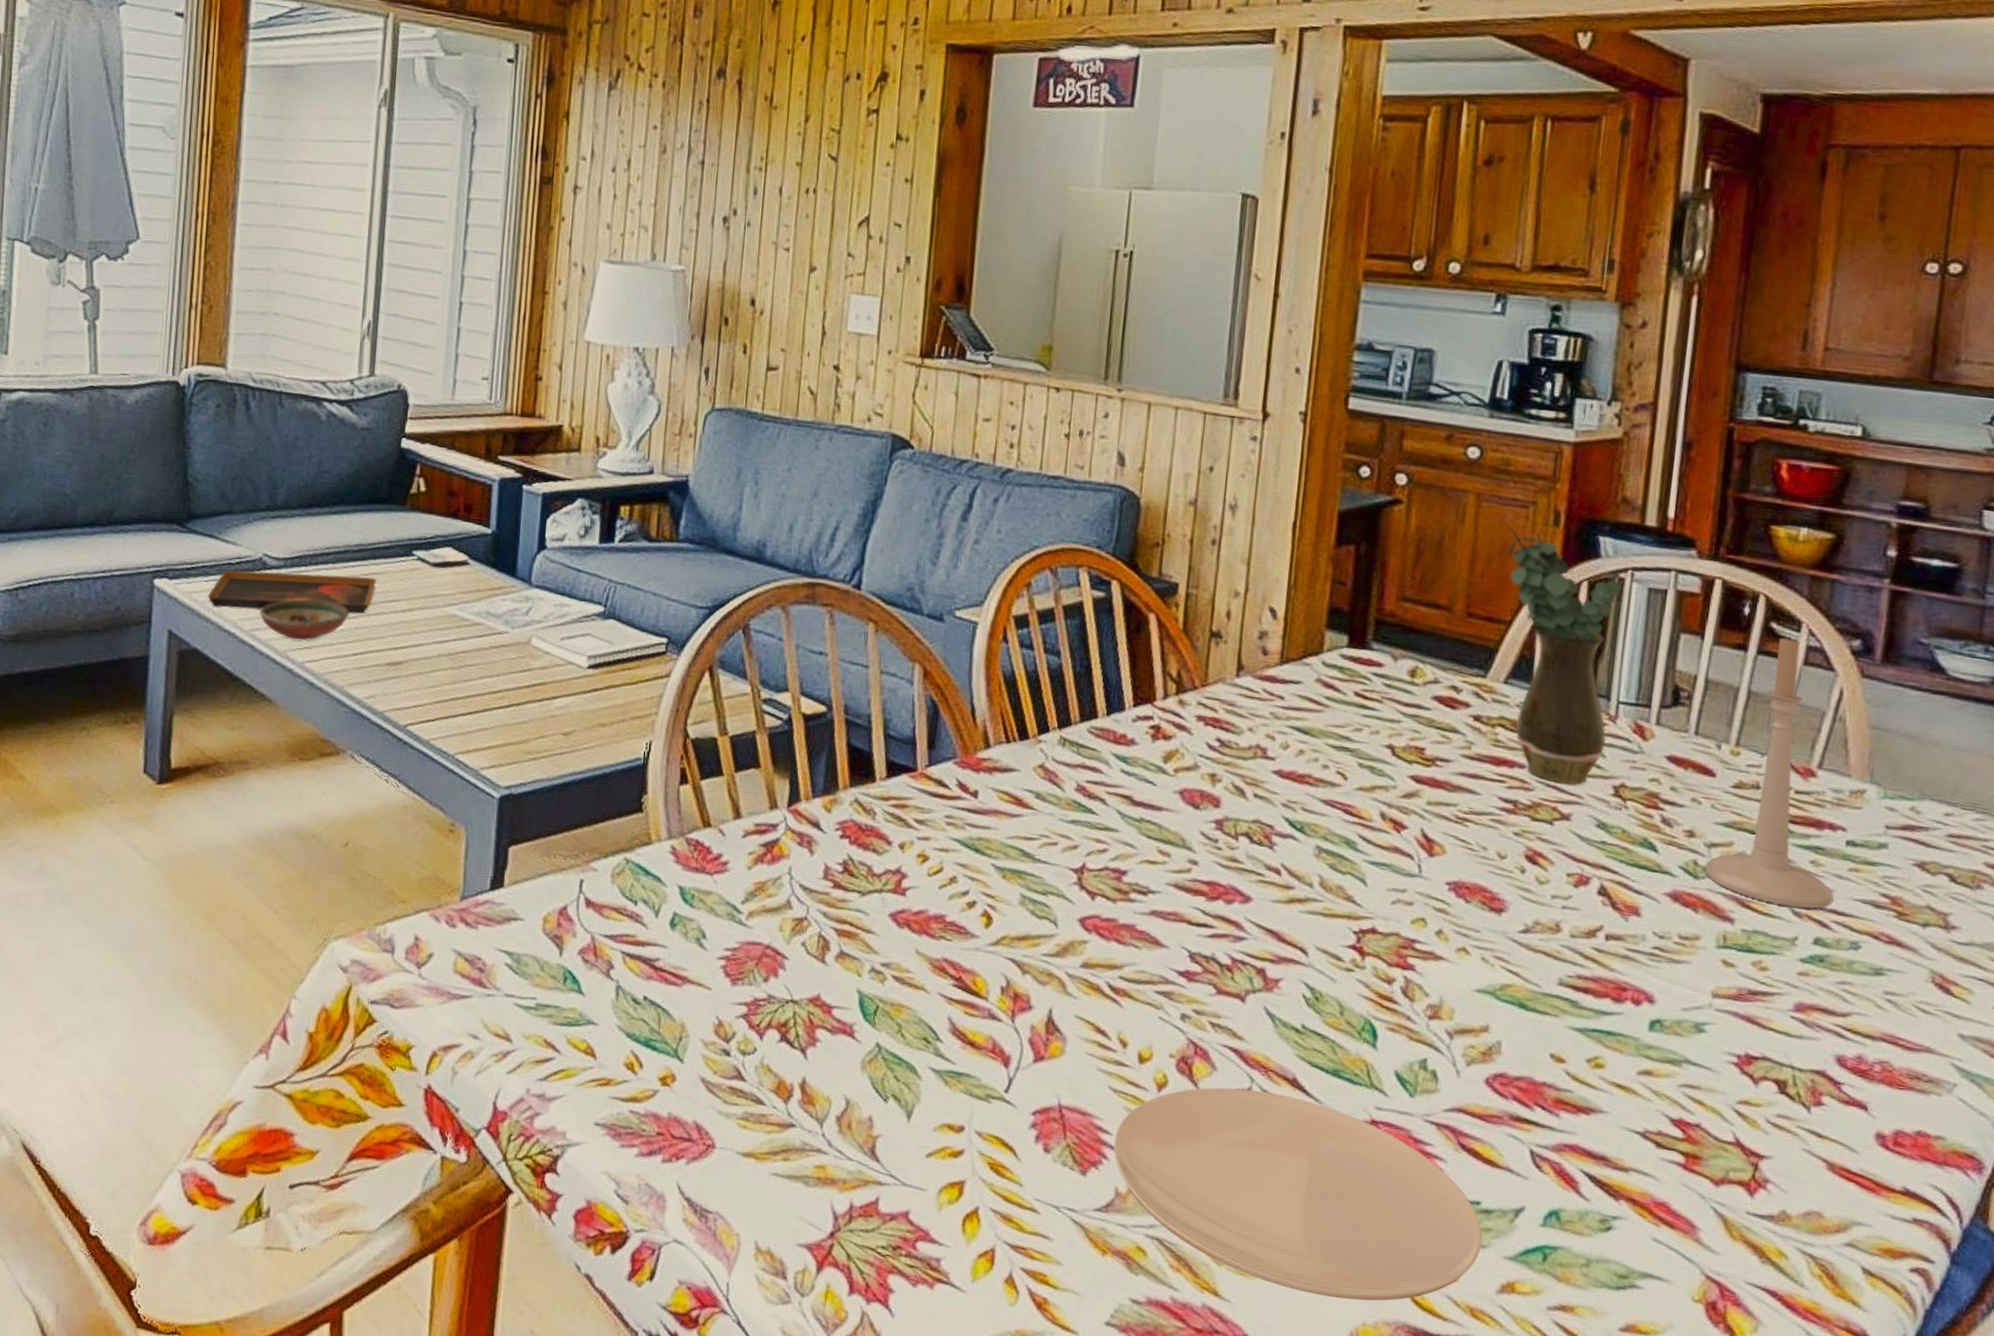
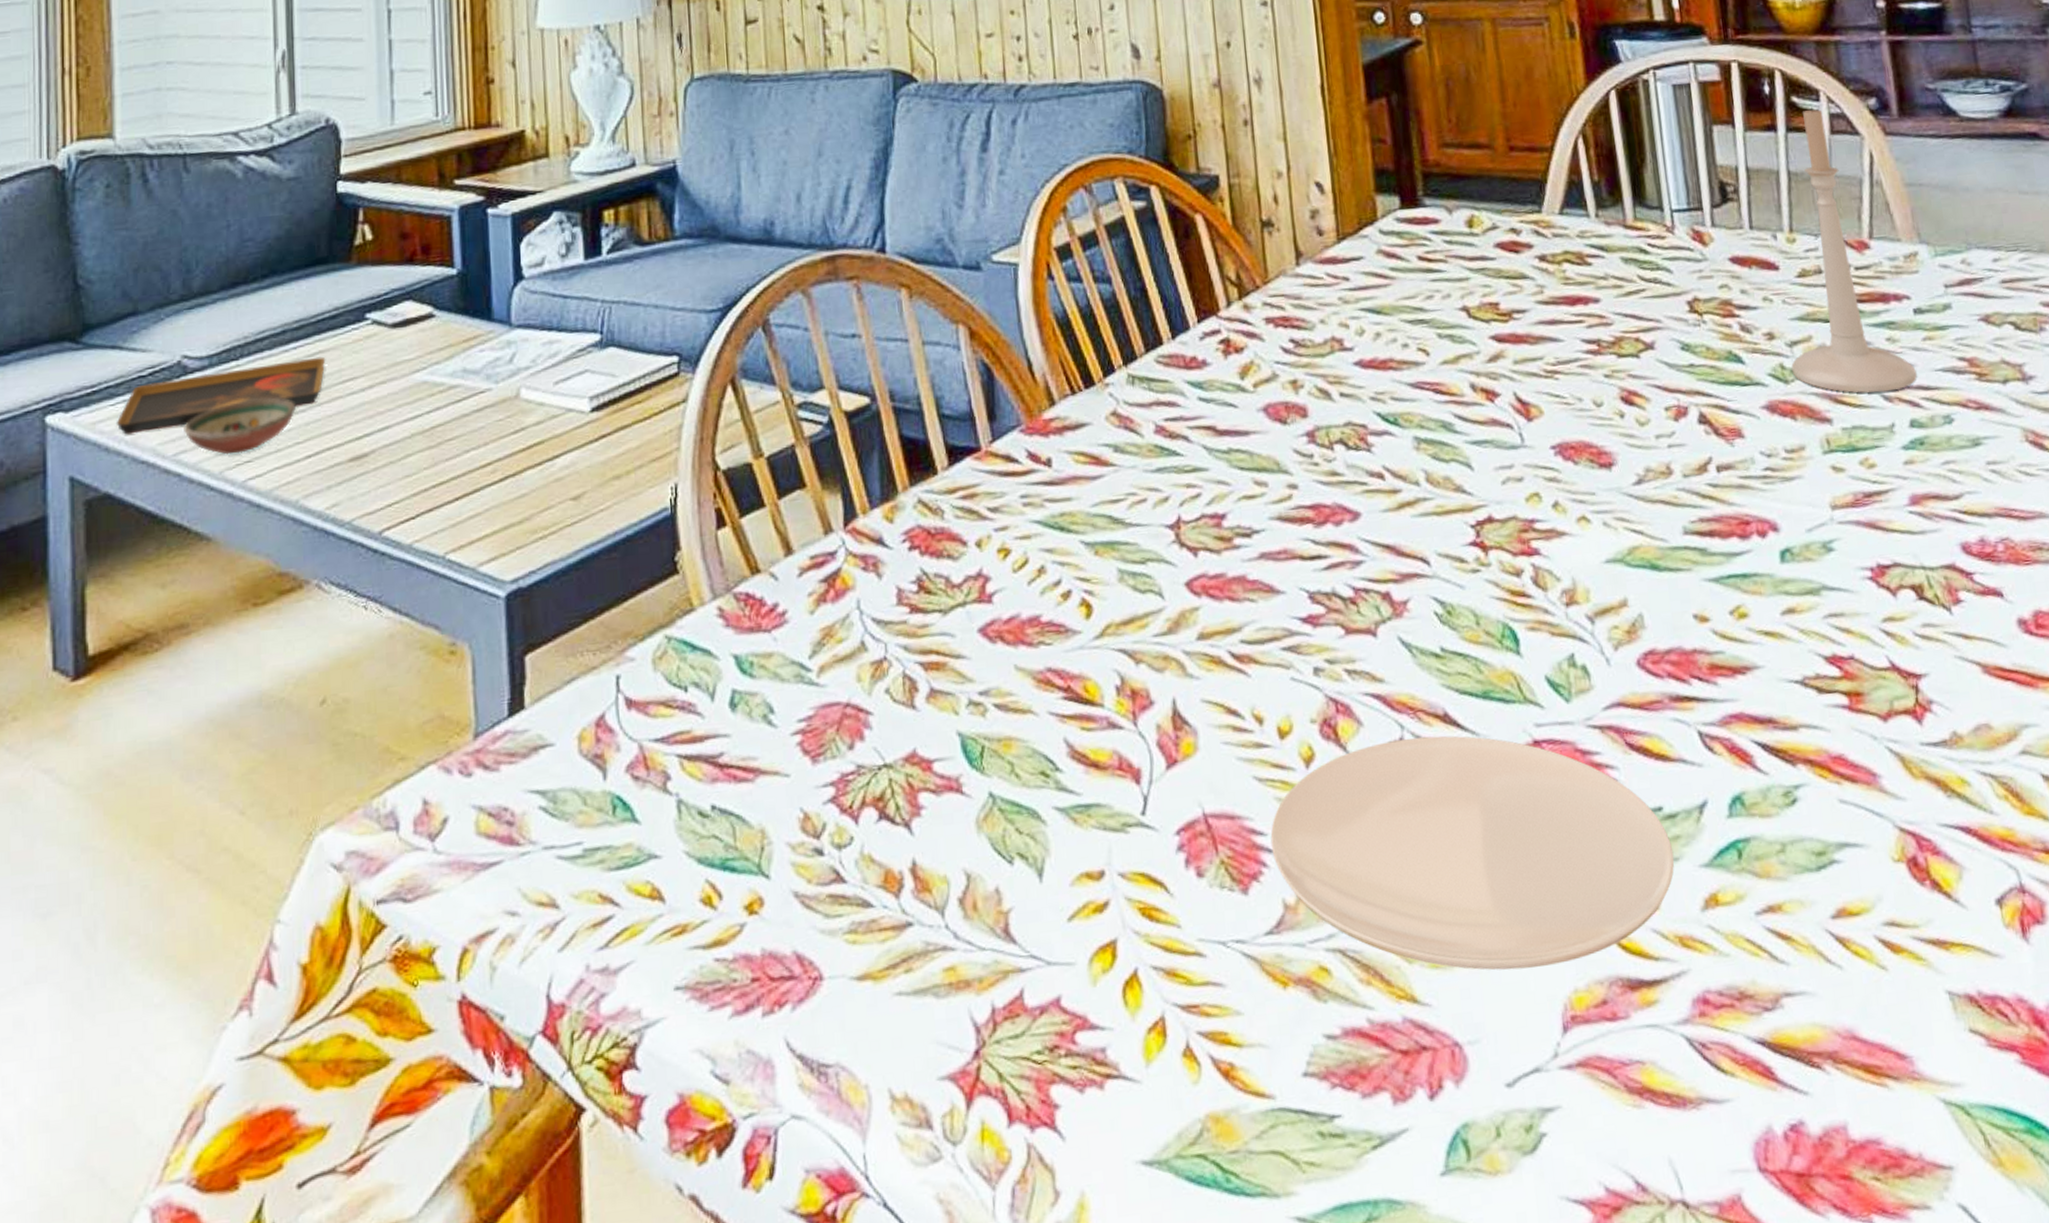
vase: present [1508,527,1621,785] -> none [1530,48,1671,311]

